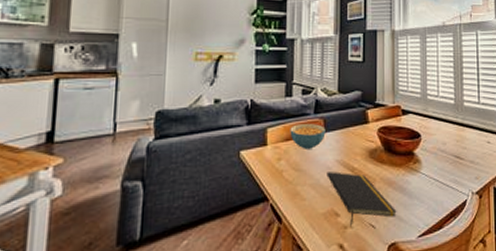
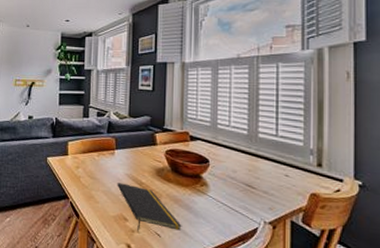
cereal bowl: present [290,124,326,149] -> none [86,140,117,162]

